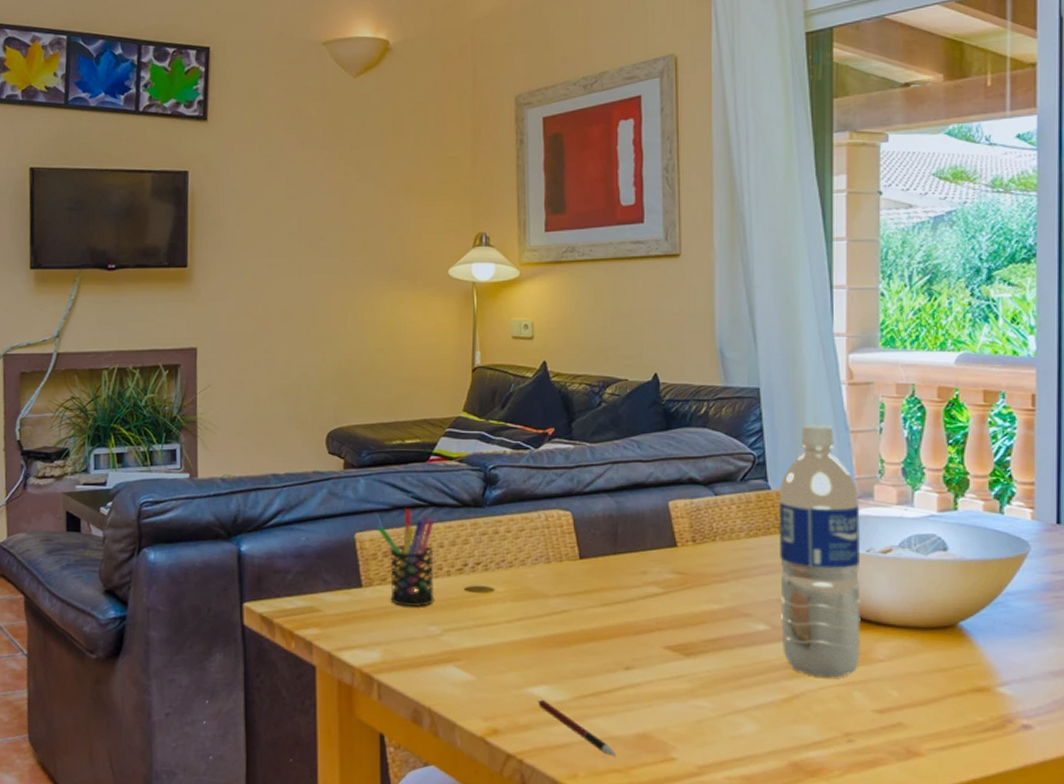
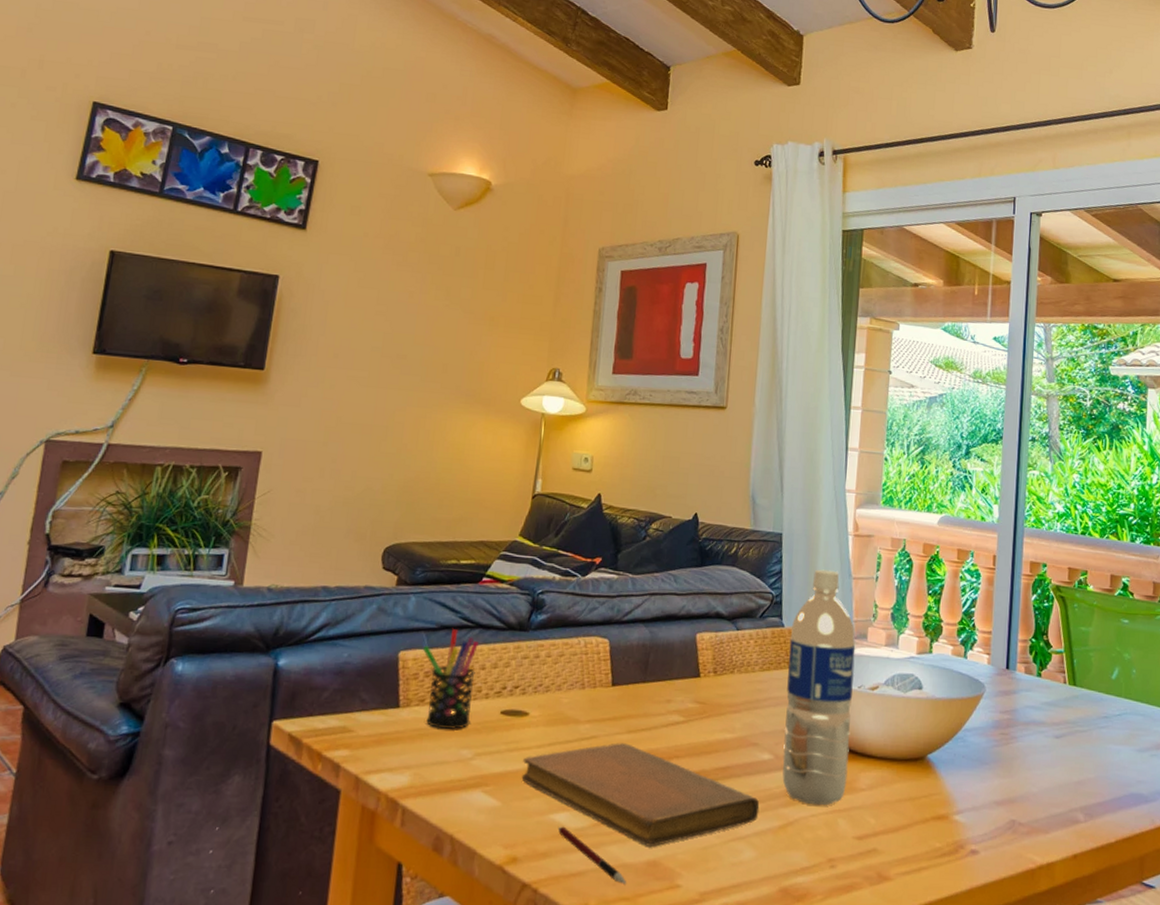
notebook: none [493,616,758,720] -> present [521,743,760,847]

